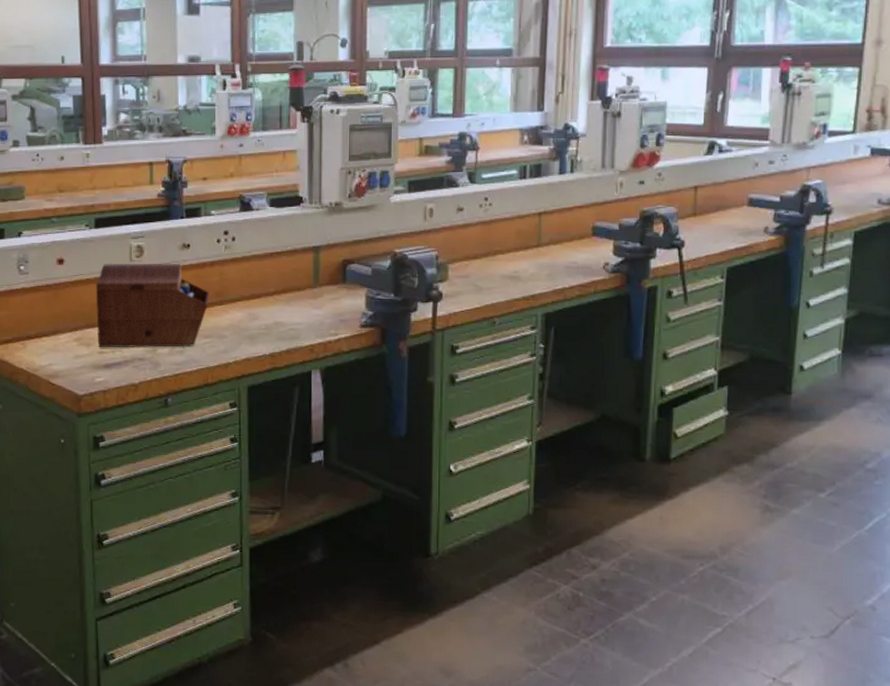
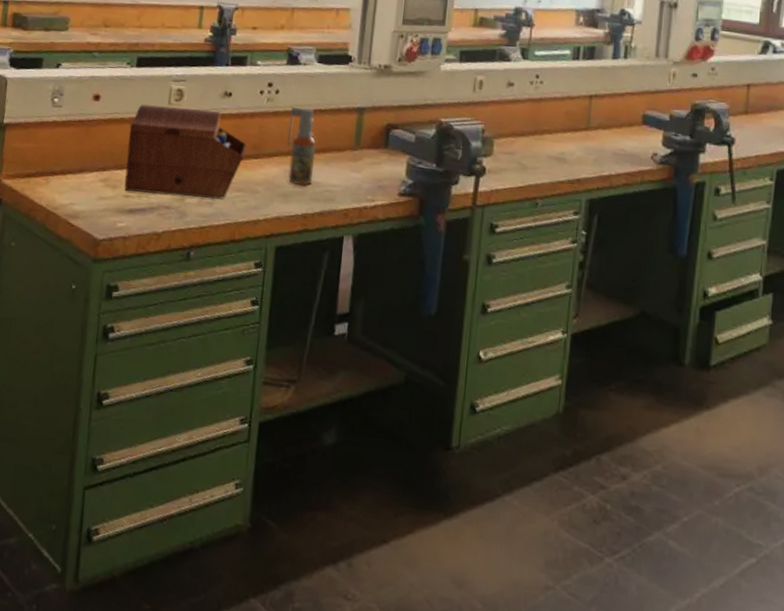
spray bottle: none [248,251,277,327] -> present [286,107,316,185]

